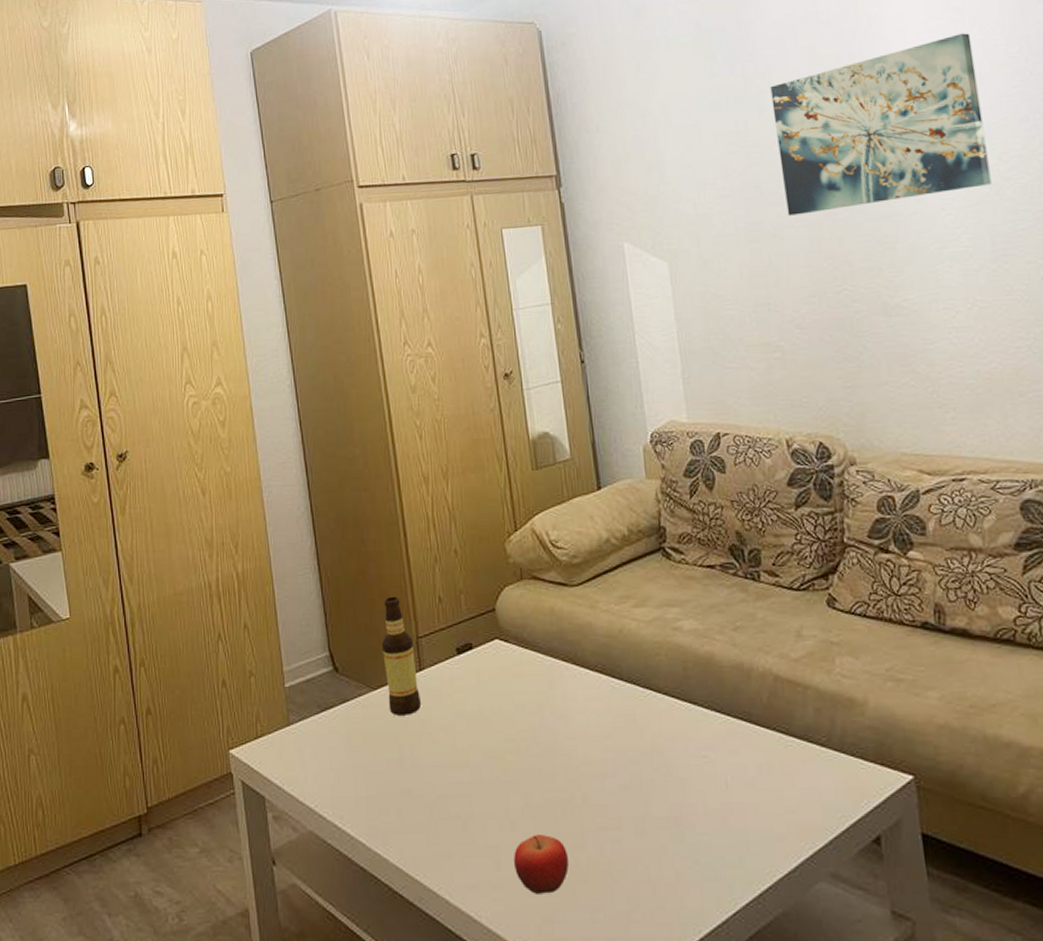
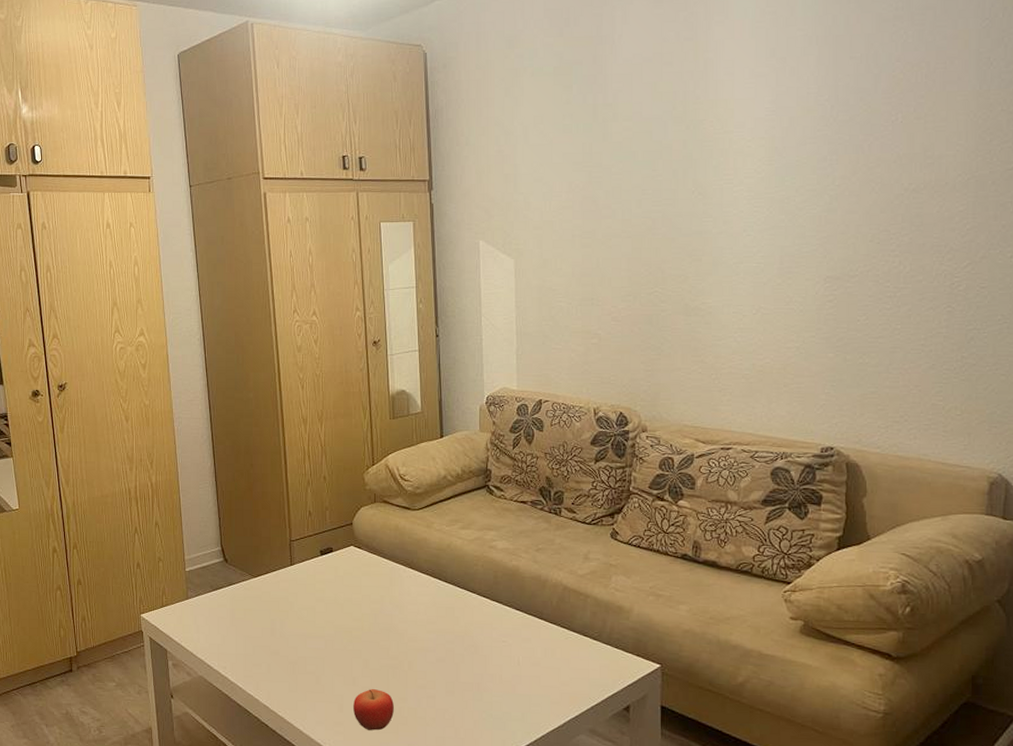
bottle: present [382,596,422,716] -> none [263,508,291,598]
wall art: present [770,33,992,216] -> none [615,80,789,227]

